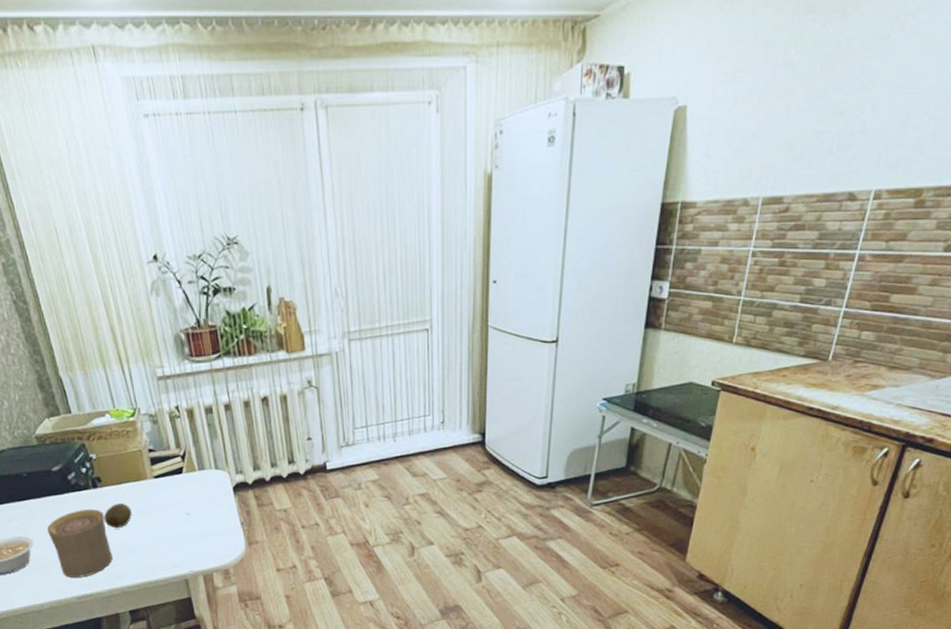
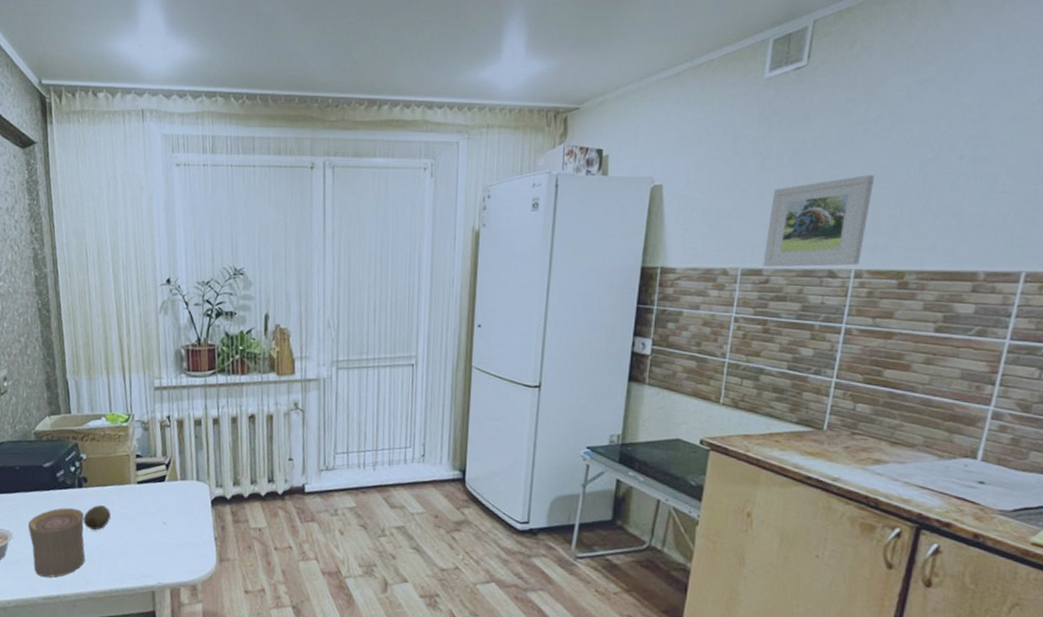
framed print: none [784,79,906,193] -> present [763,174,875,267]

